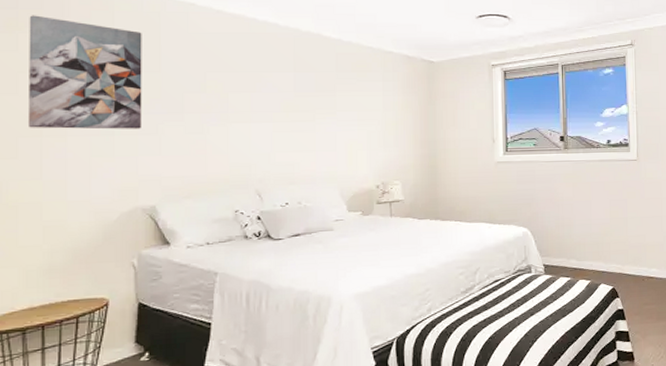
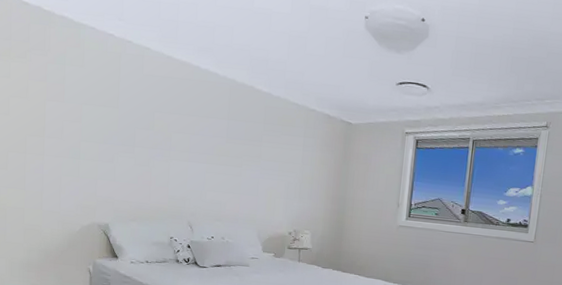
wall art: present [27,15,142,130] -> none [15,46,106,156]

